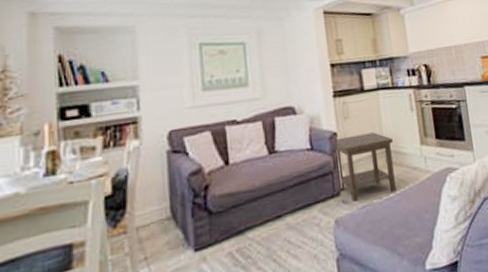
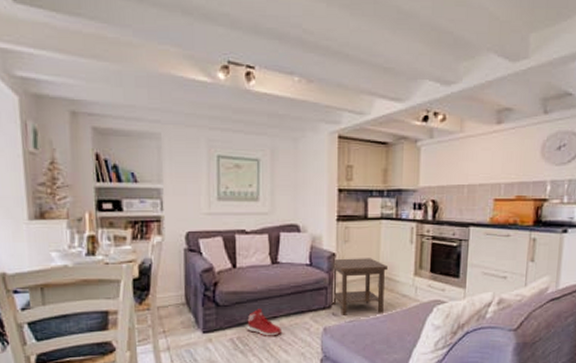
sneaker: none [247,209,289,243] -> present [247,309,283,336]

